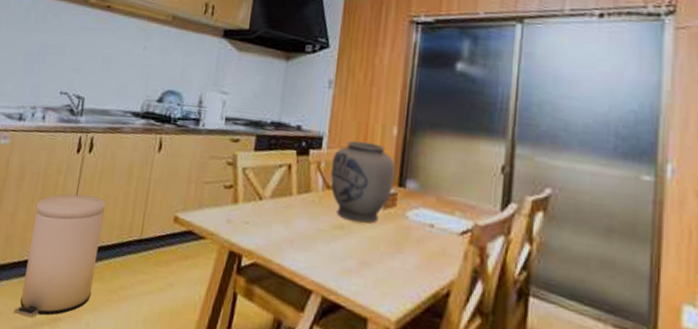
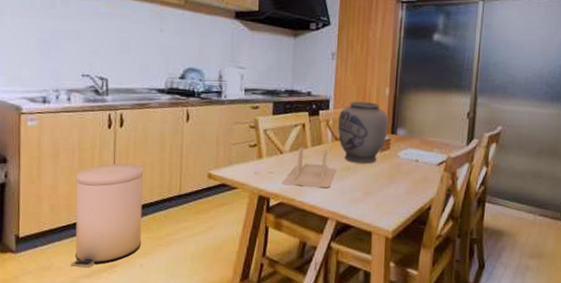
napkin holder: none [257,193,326,251] -> present [281,147,336,189]

